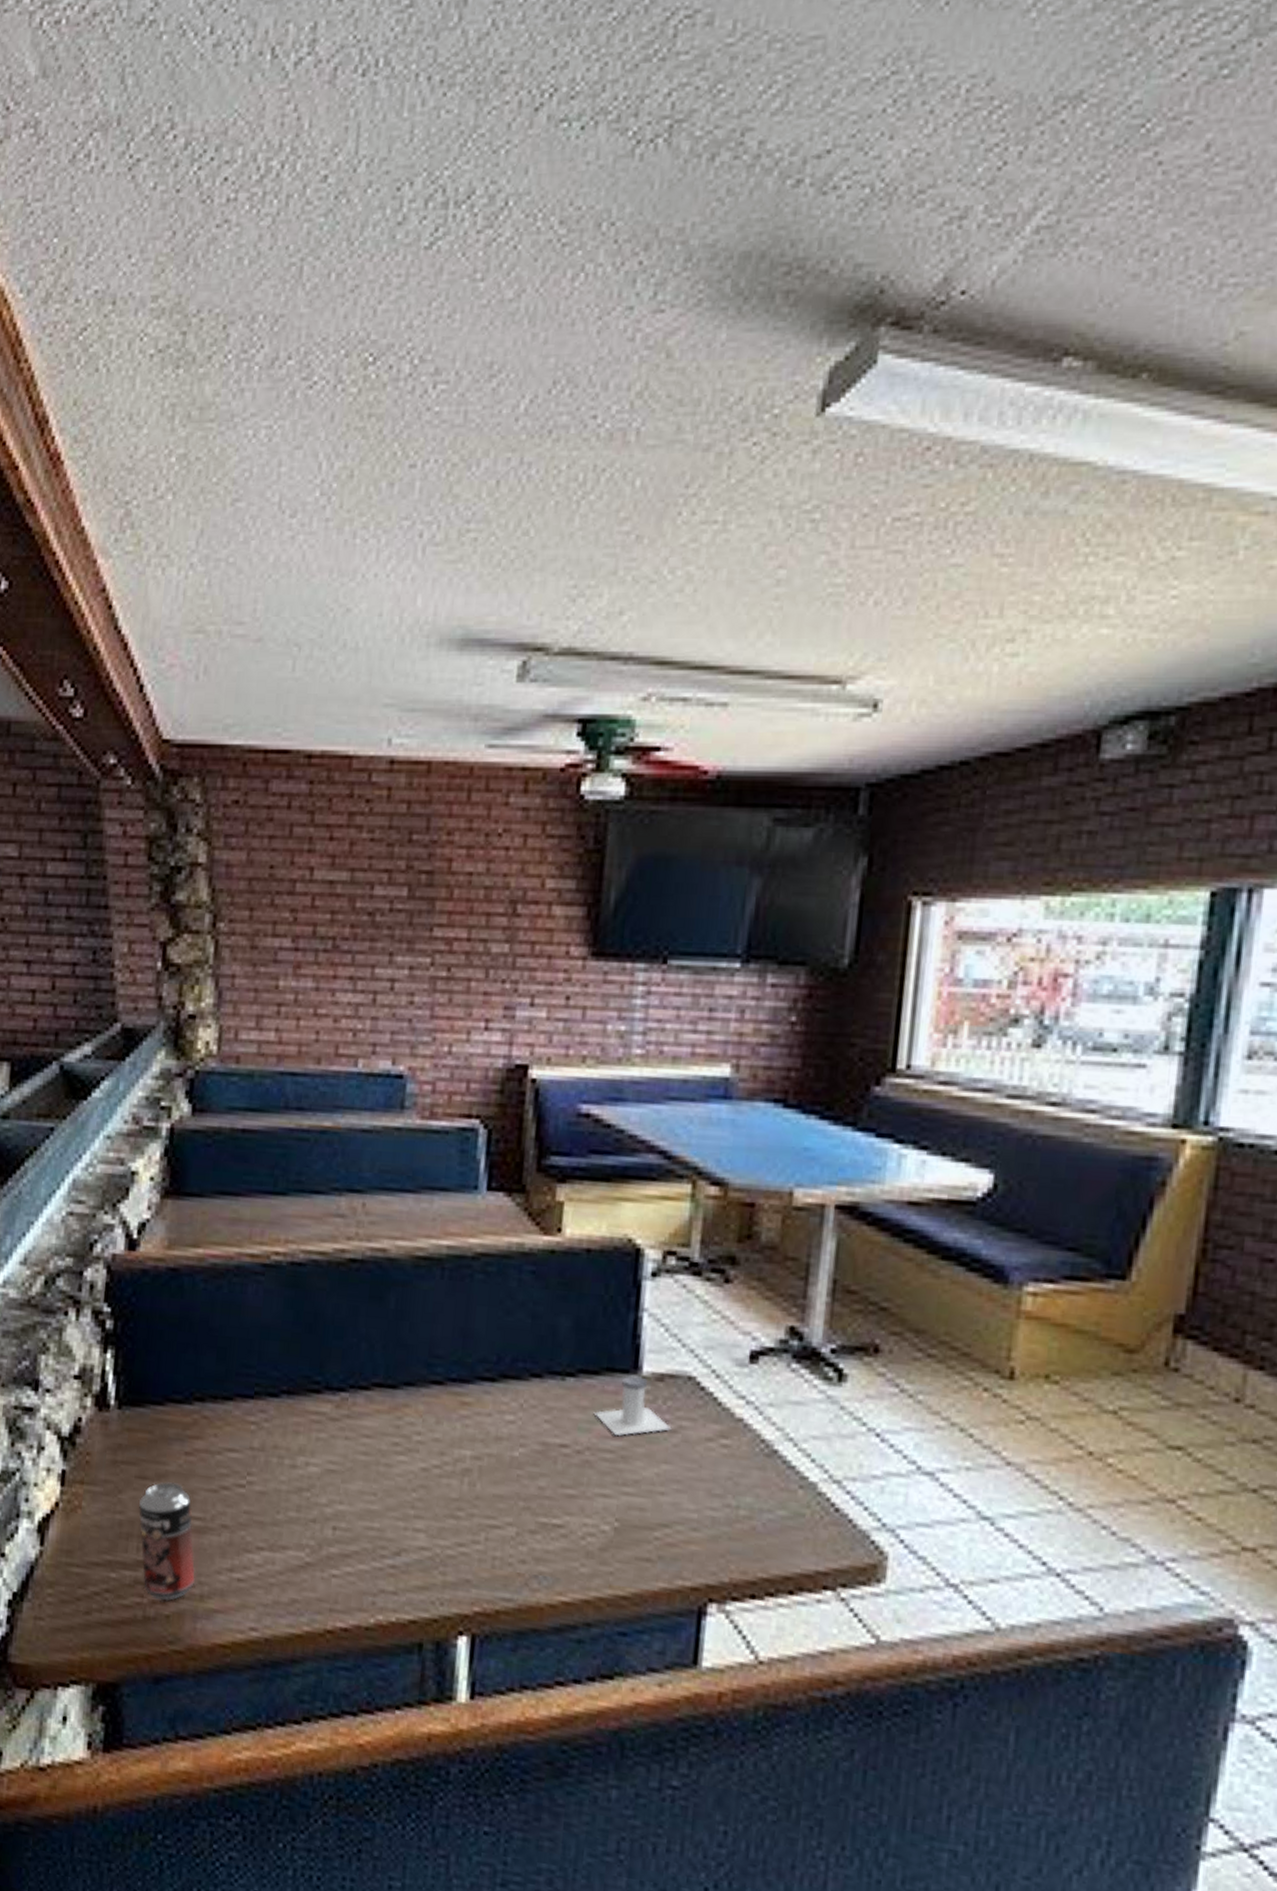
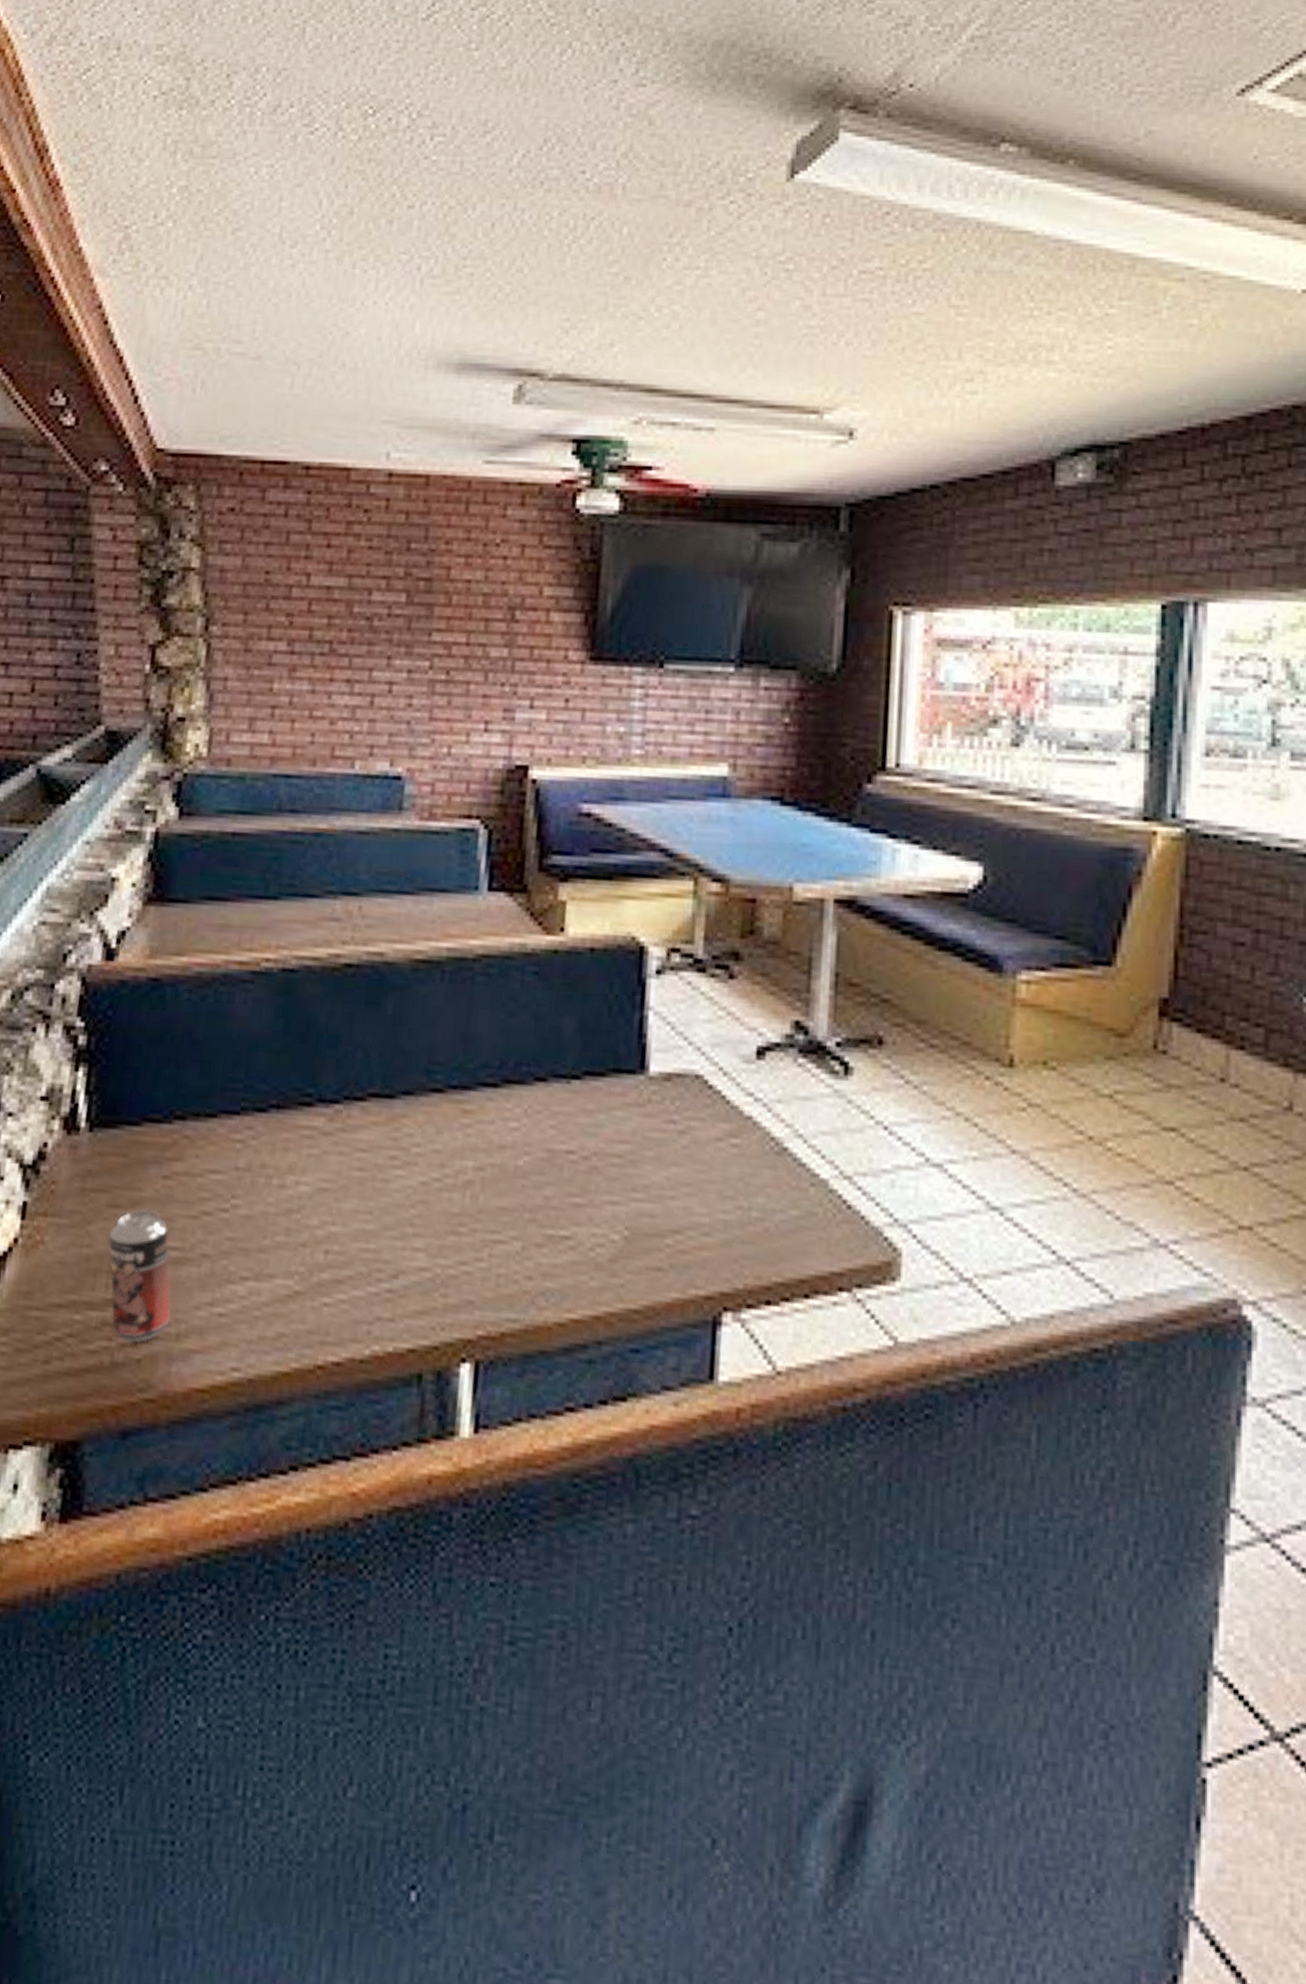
salt shaker: present [593,1375,672,1436] -> none [600,1075,680,1139]

